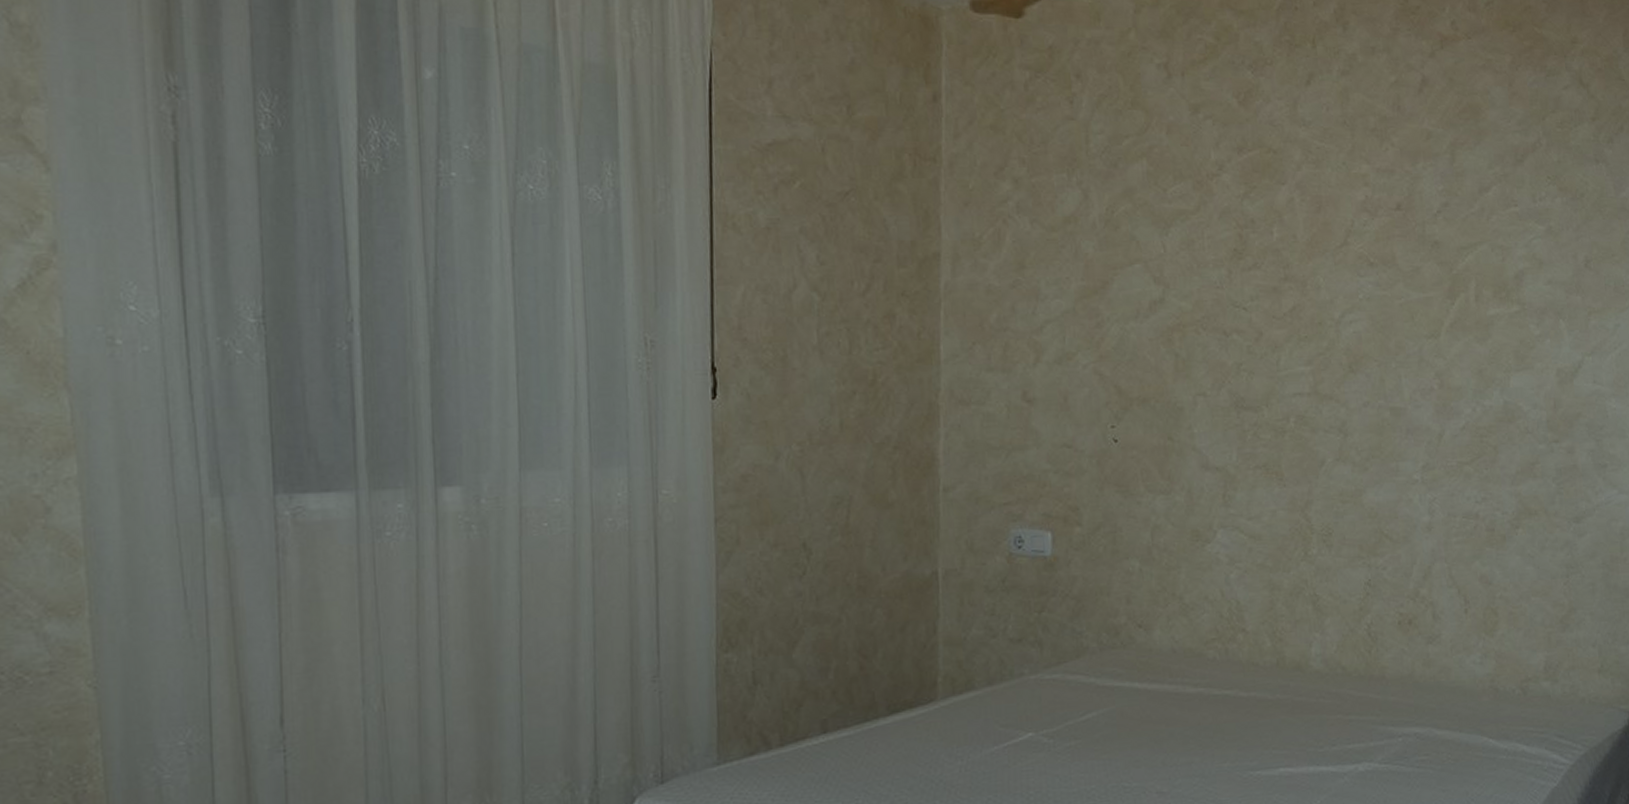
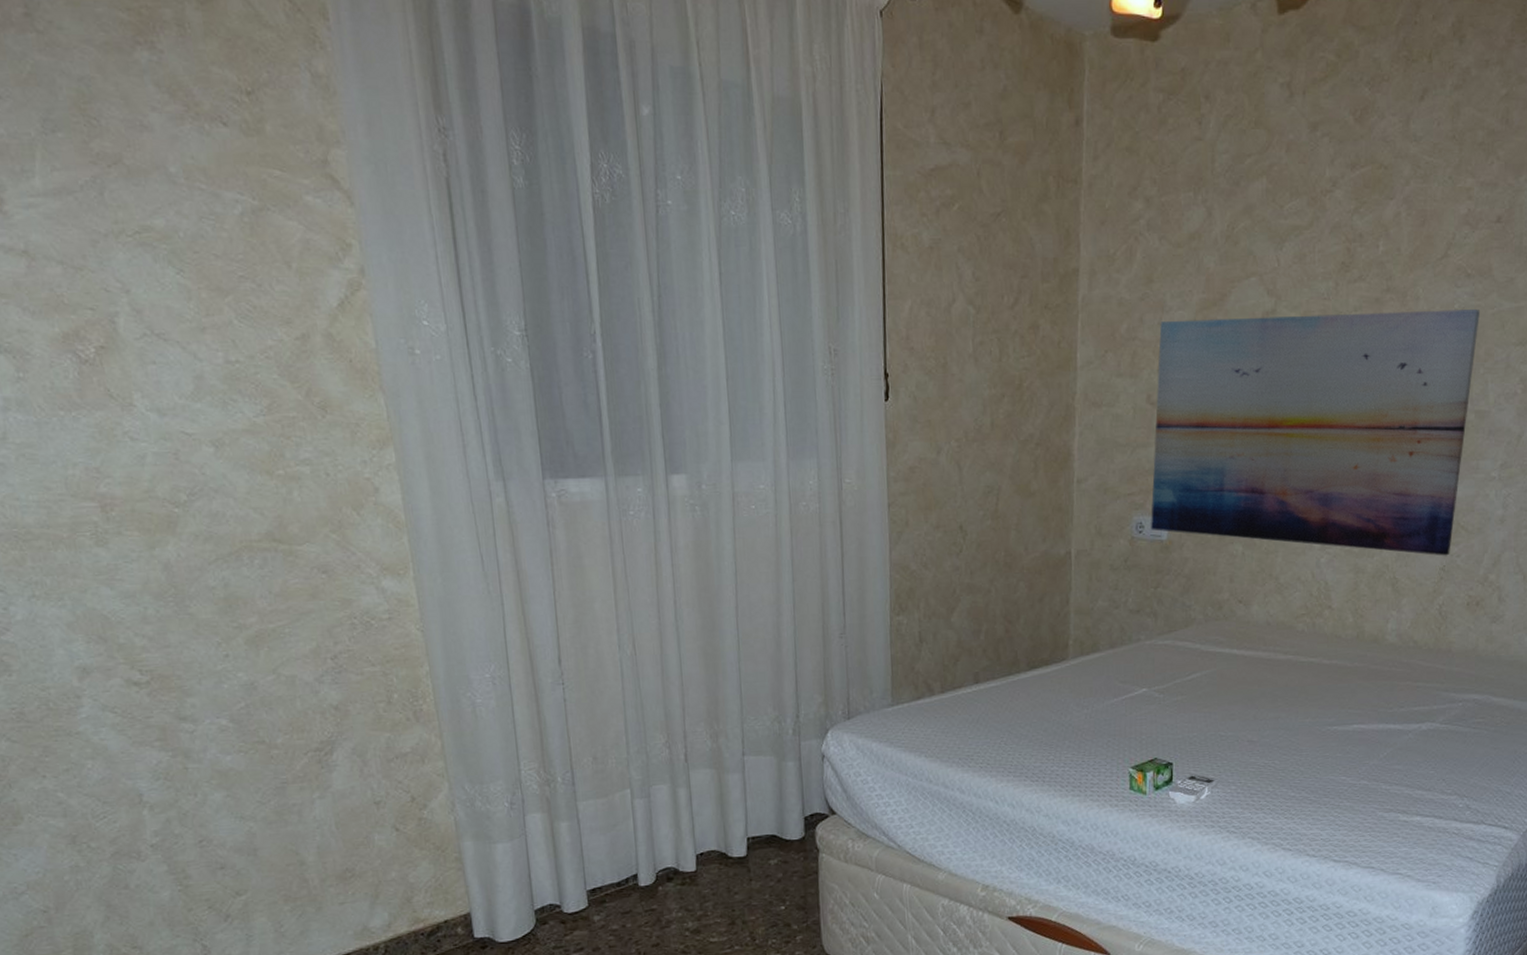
wall art: none [1031,300,1387,569] -> present [1151,309,1481,556]

